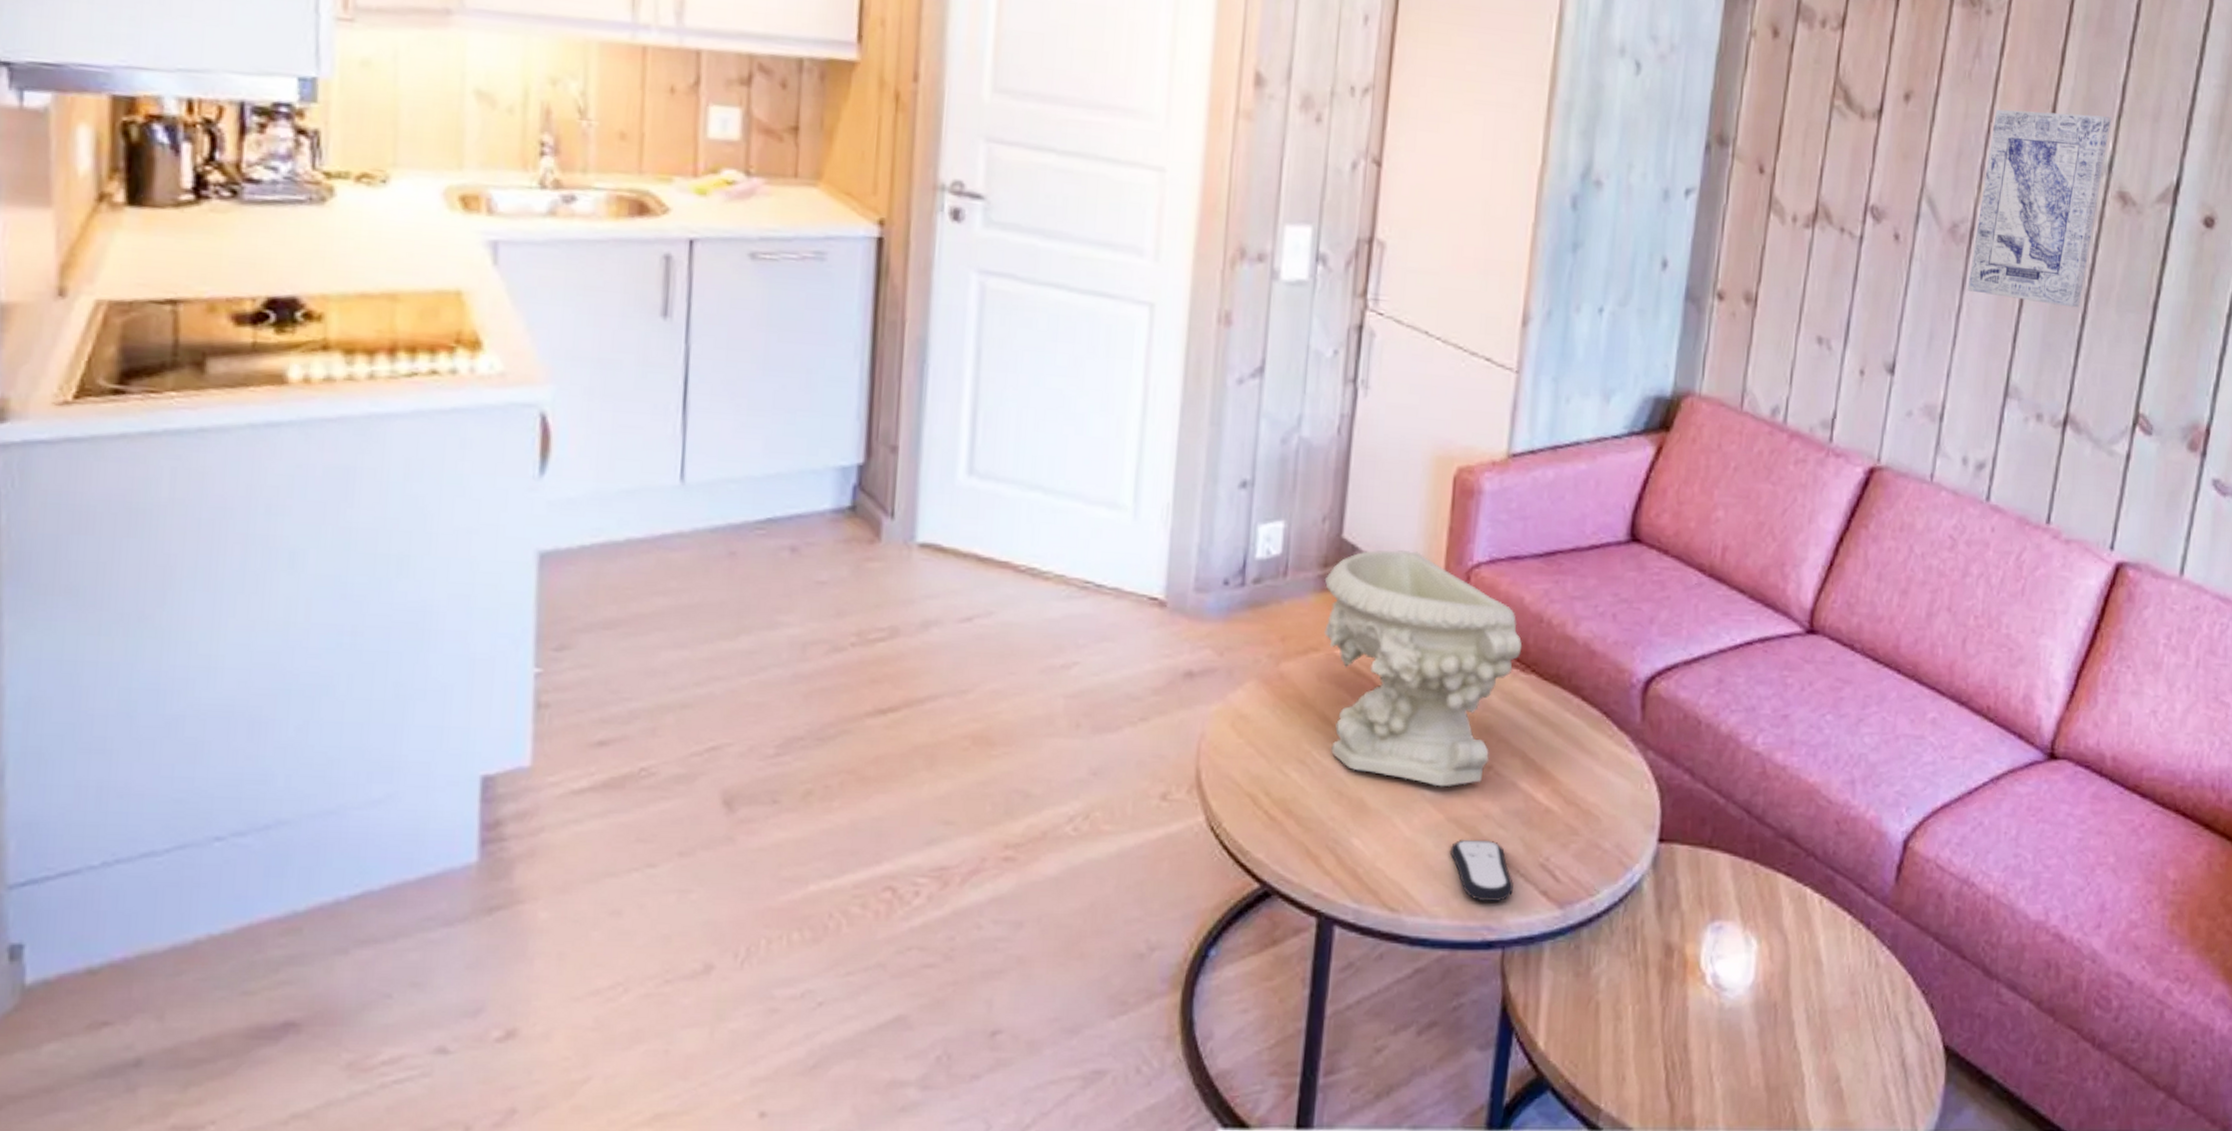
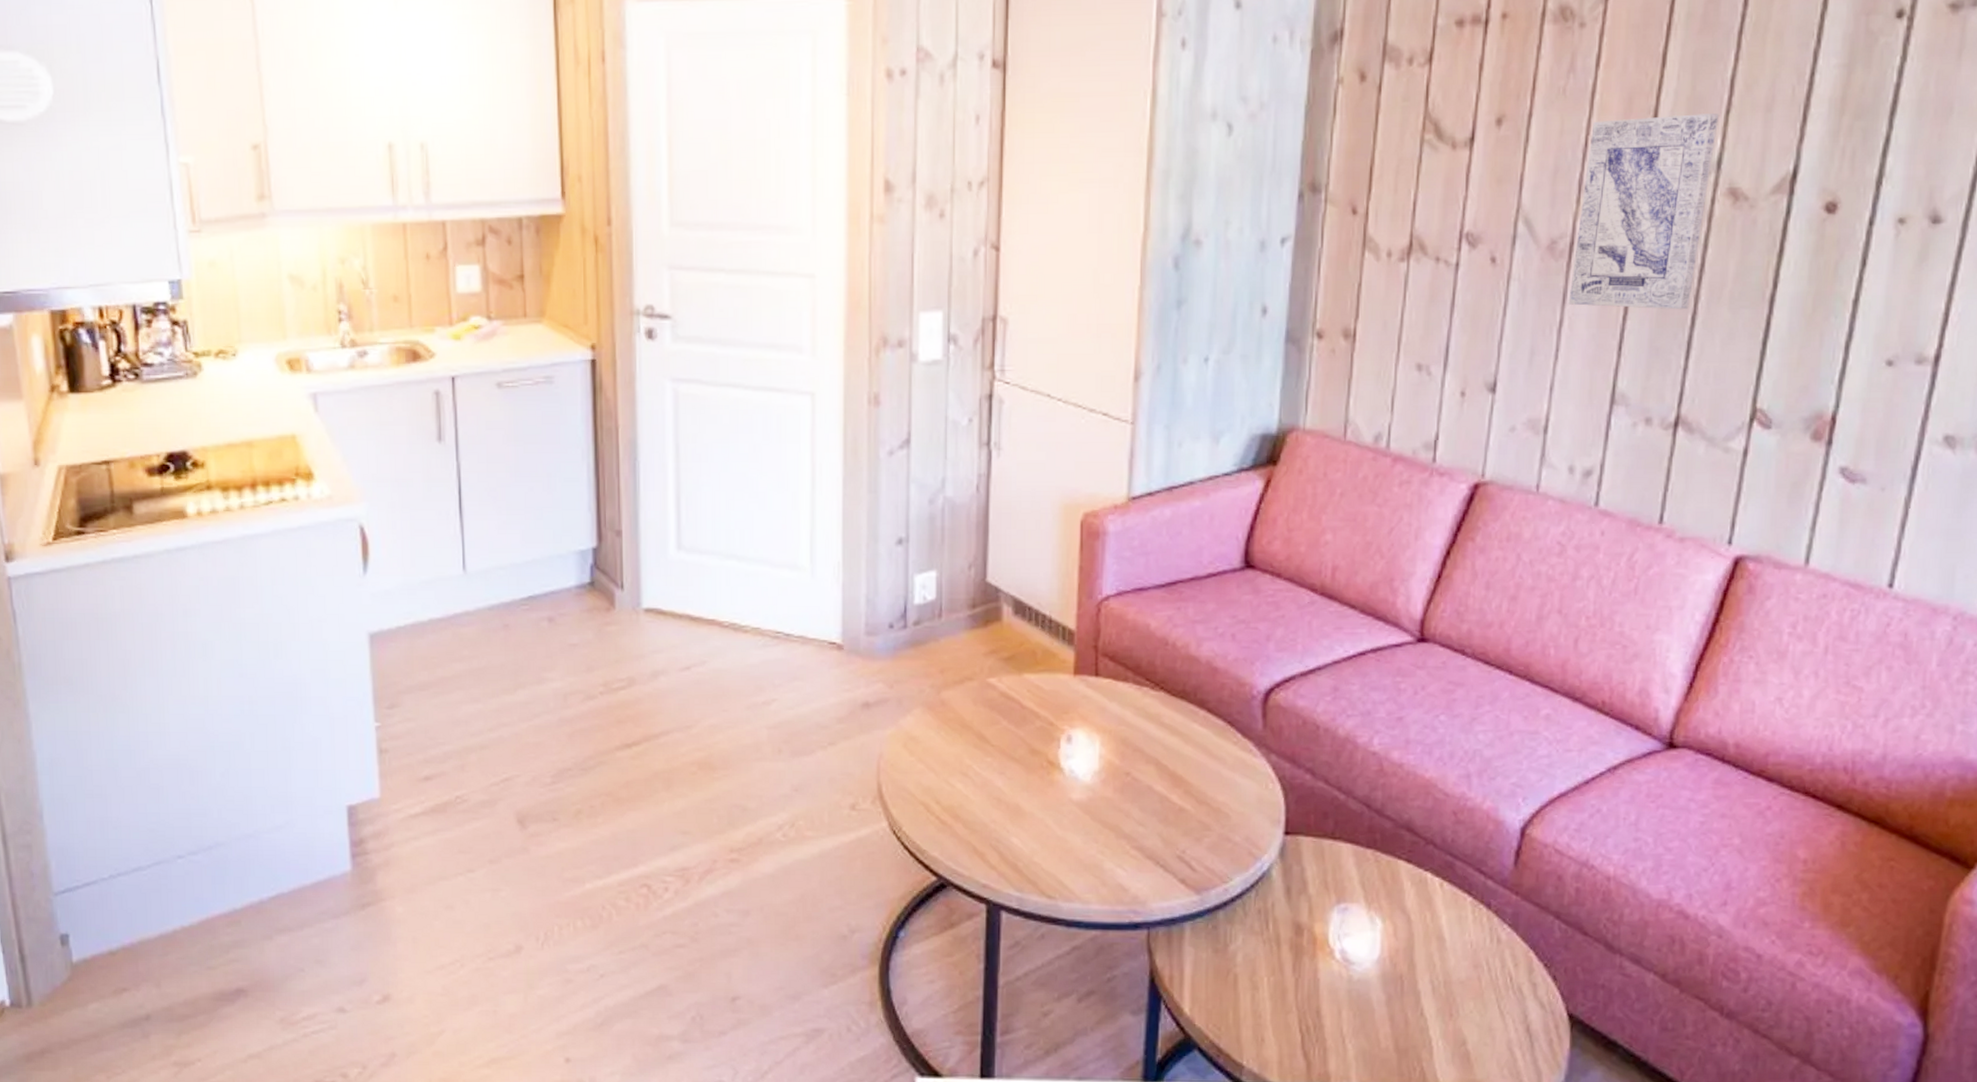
decorative bowl: present [1324,549,1523,787] -> none [973,588,1151,792]
remote control: present [1450,839,1513,902] -> none [1097,836,1154,890]

